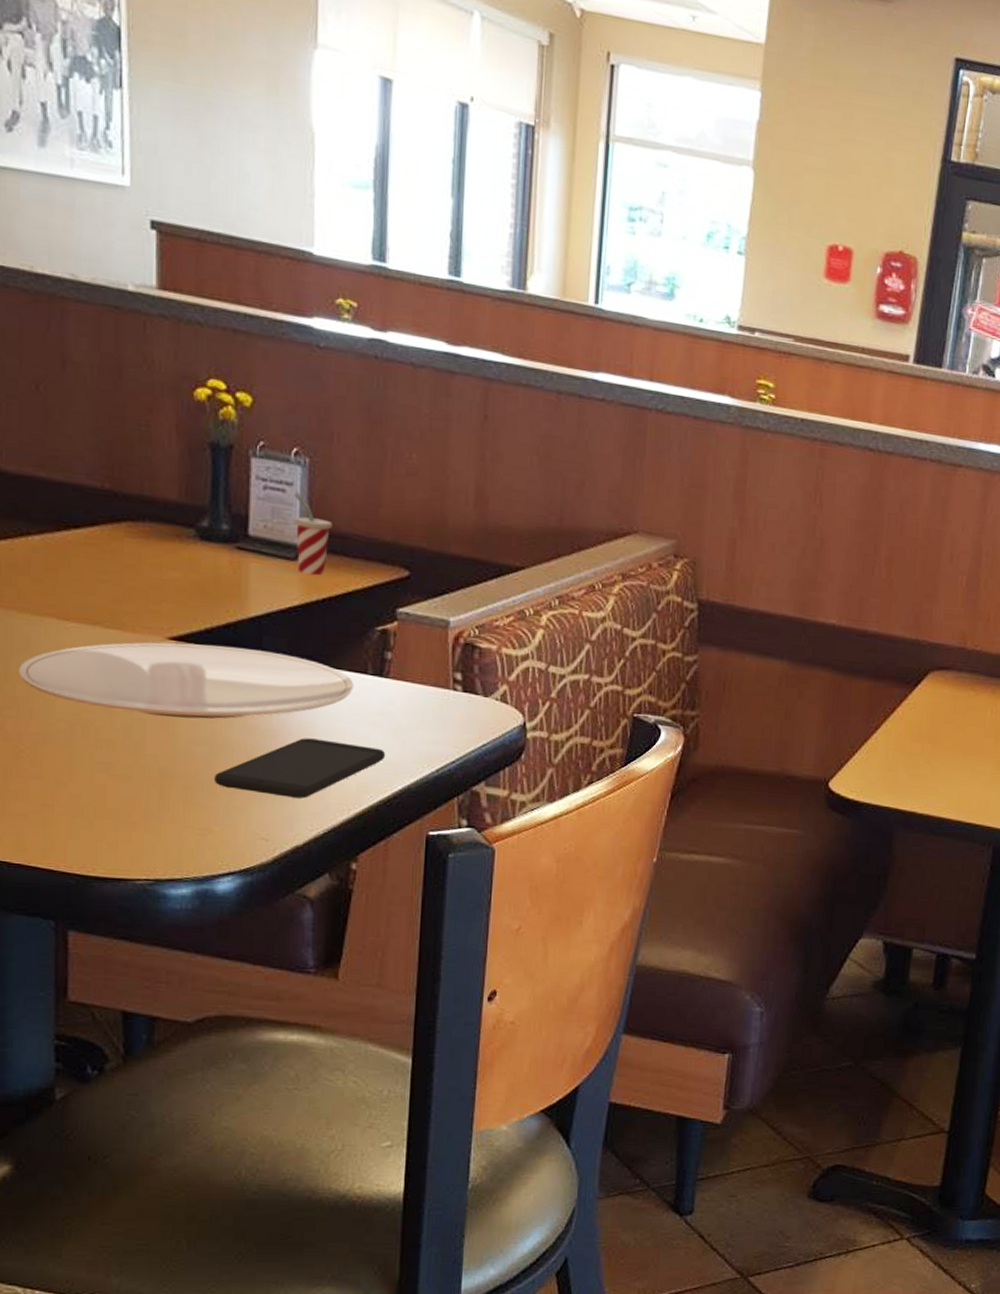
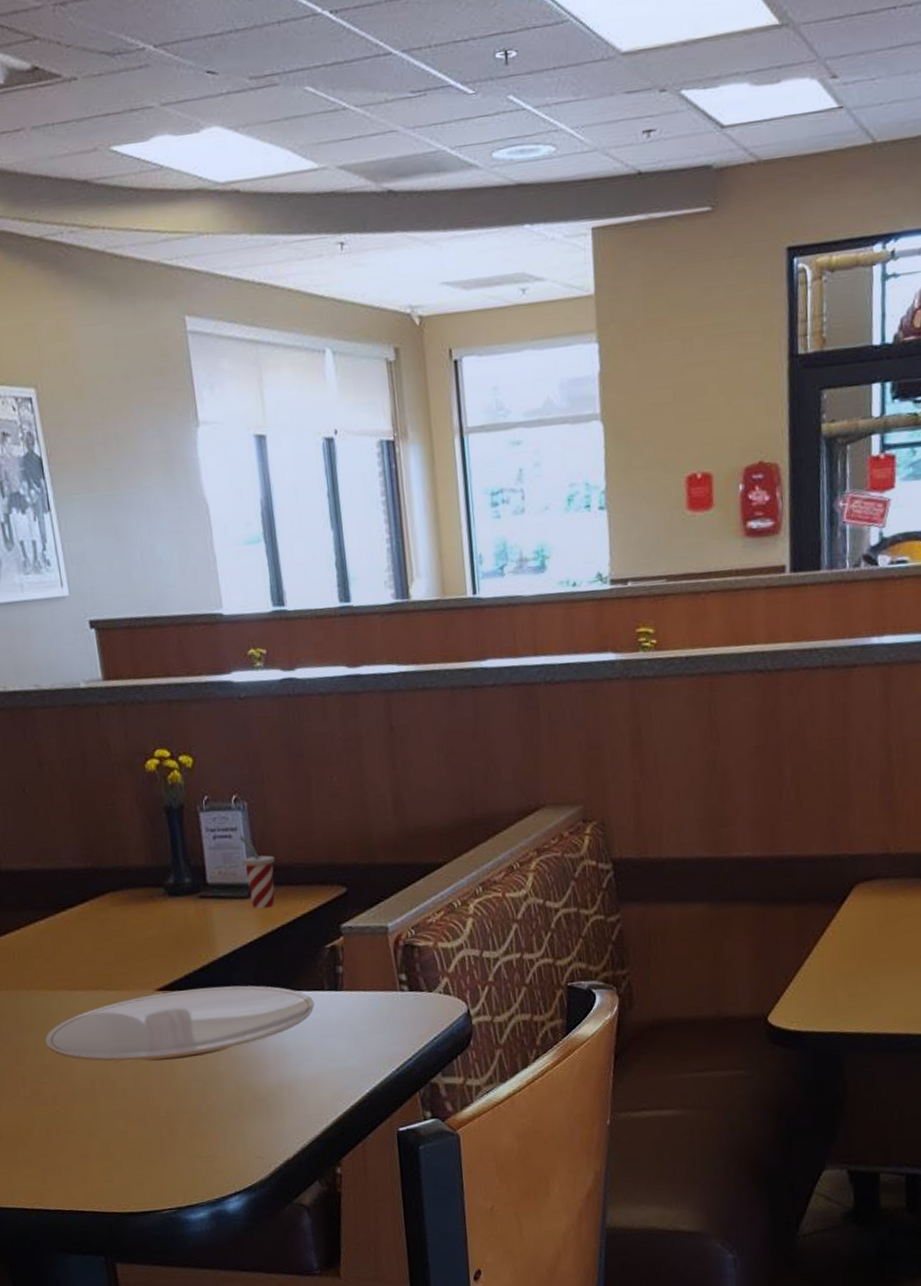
mobile phone: present [213,738,386,799] -> none [211,1057,351,1116]

